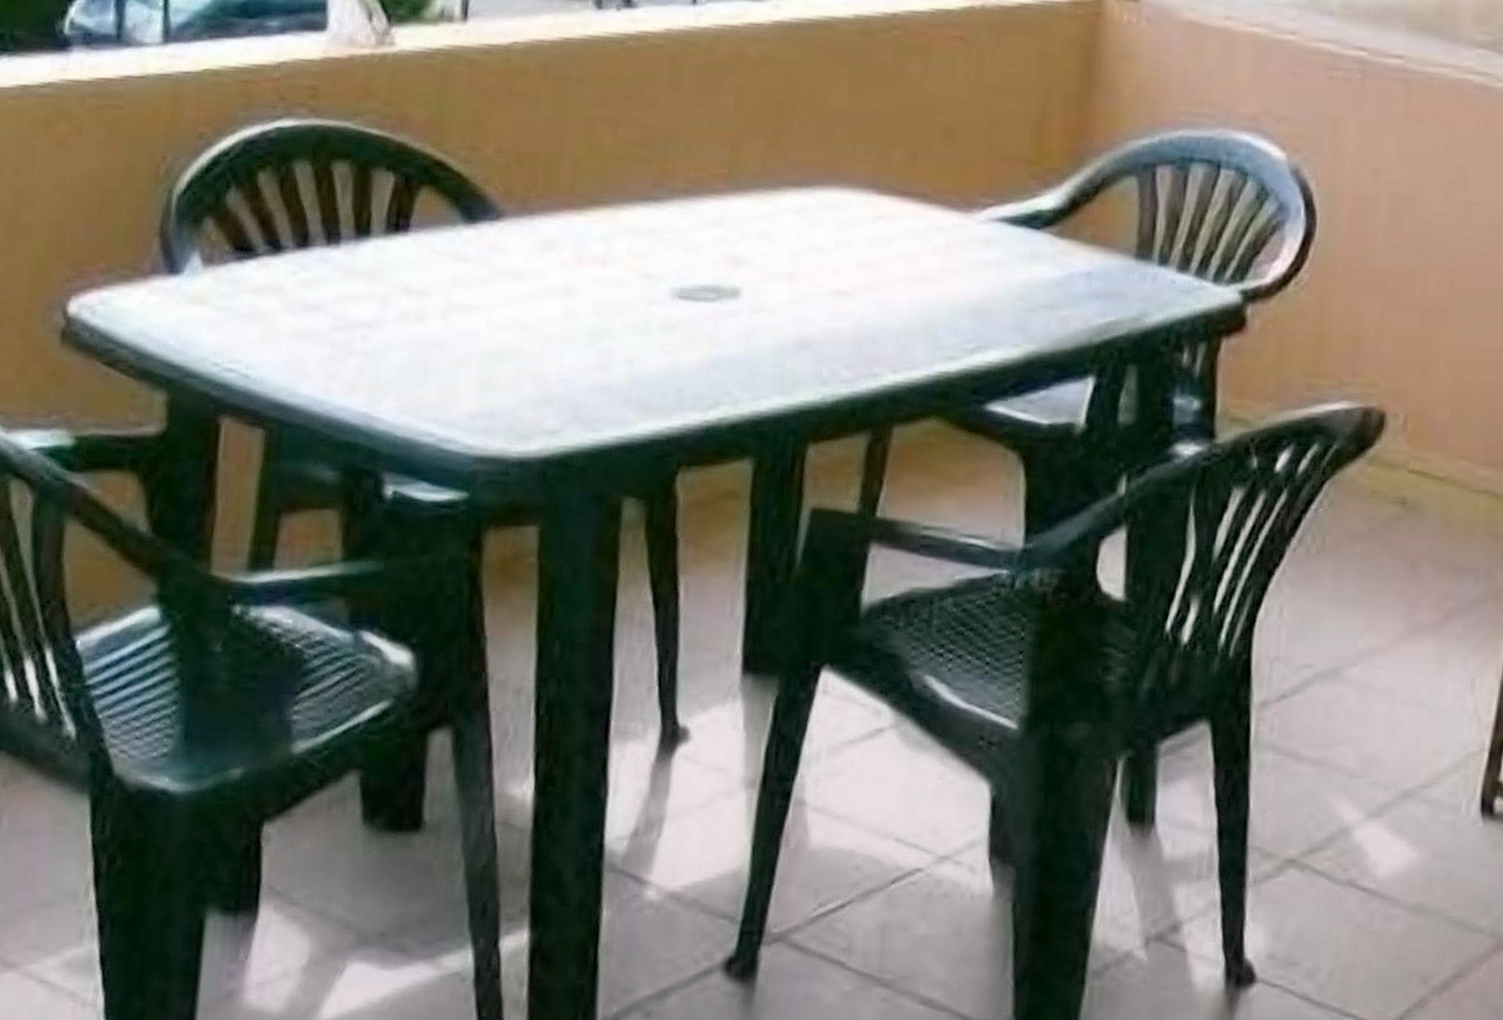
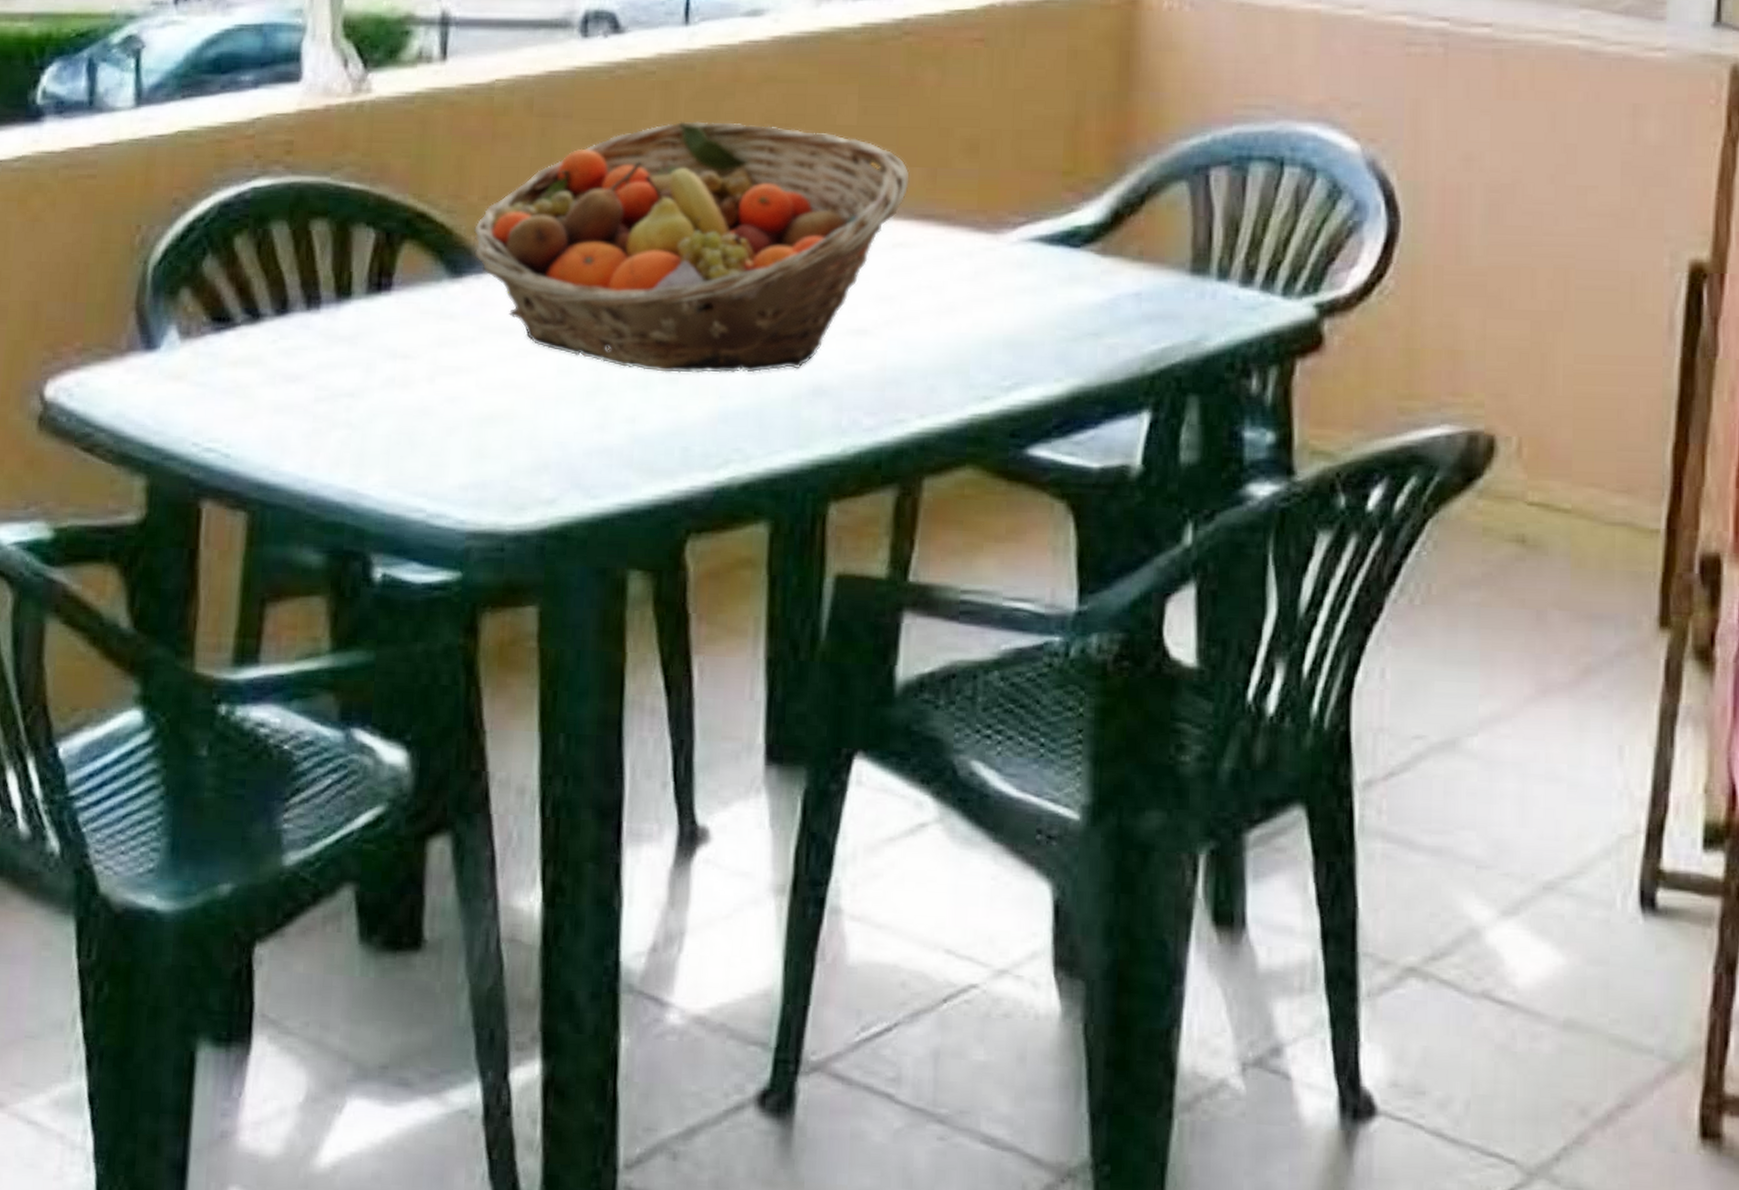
fruit basket: none [488,92,893,325] -> present [473,121,910,373]

